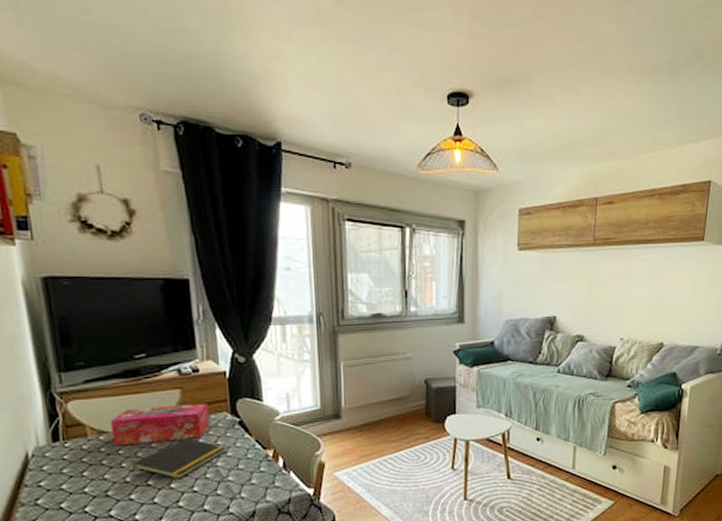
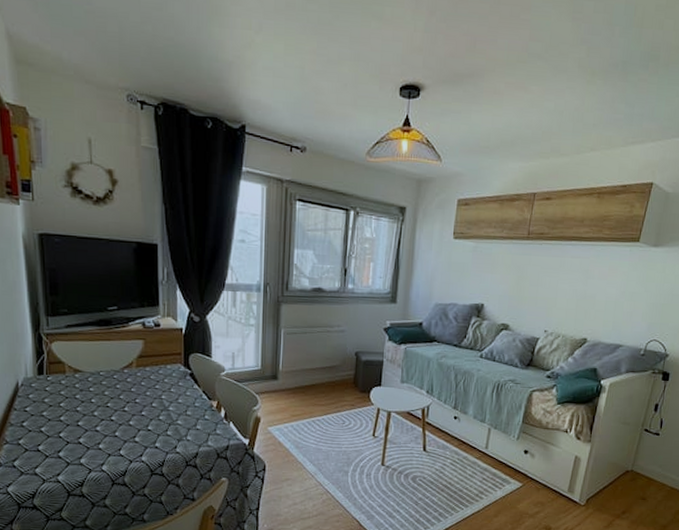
tissue box: present [110,403,210,446] -> none [84,353,165,384]
notepad: present [131,437,227,479] -> none [99,383,178,418]

